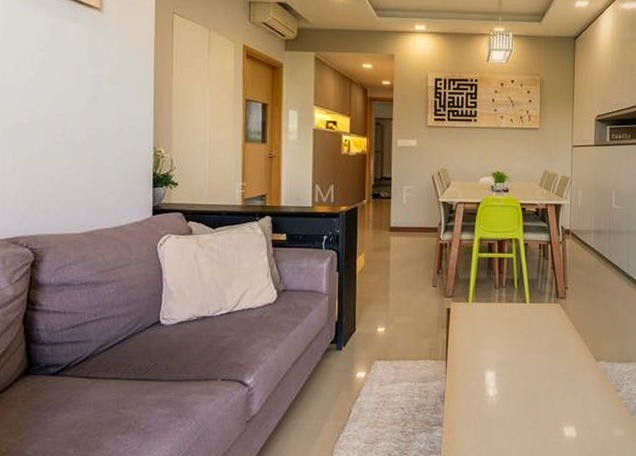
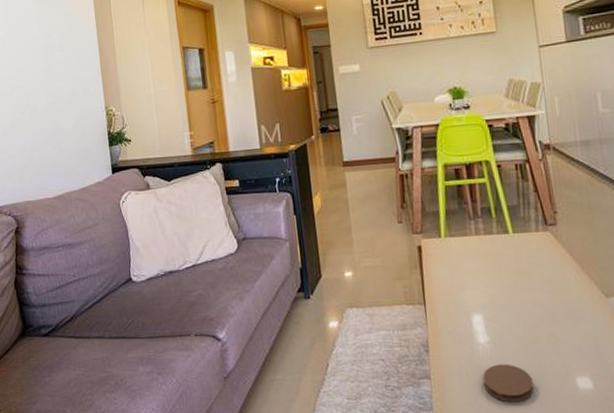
coaster: none [488,414,529,448] -> present [483,363,534,403]

